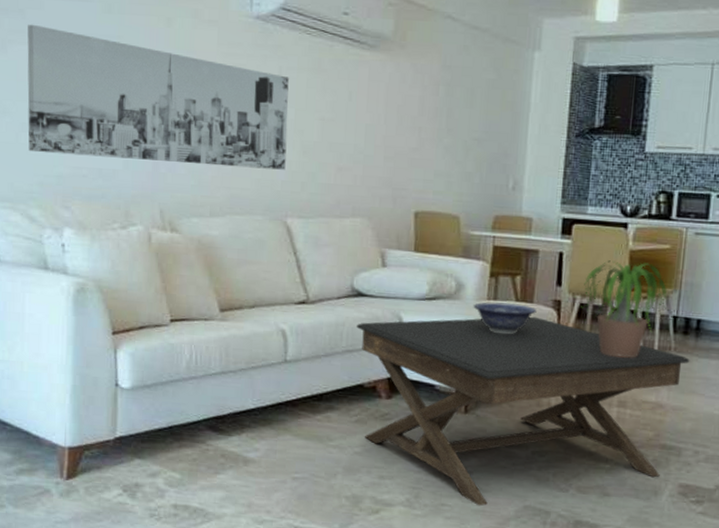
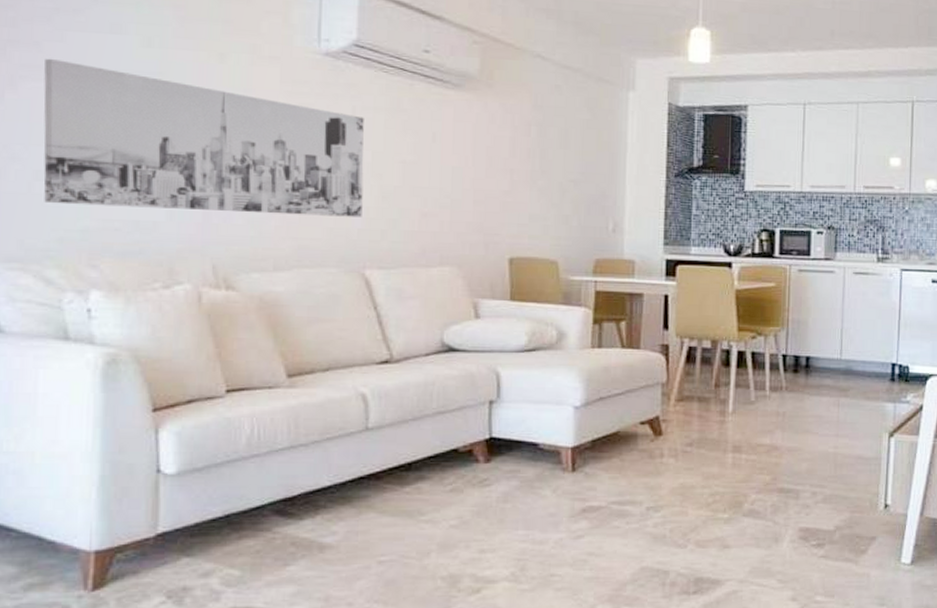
coffee table: present [356,316,690,507] -> none [447,363,802,573]
decorative bowl: present [473,302,537,335] -> none [576,350,644,384]
potted plant: present [574,260,673,358] -> none [682,301,781,400]

